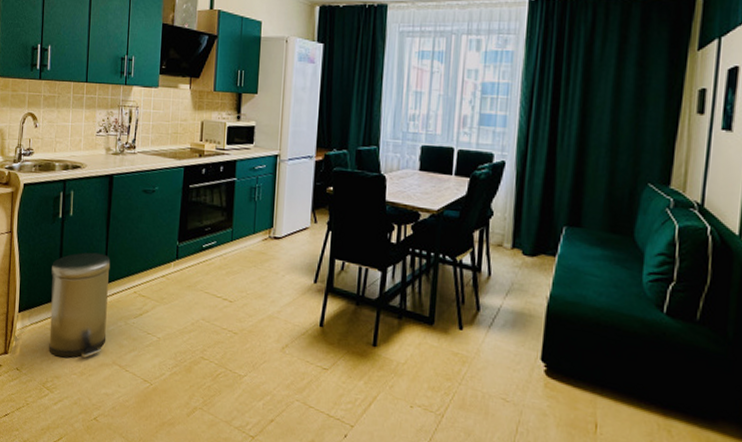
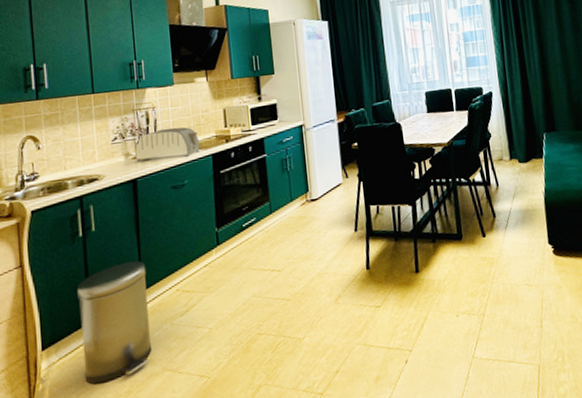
toaster: none [115,130,175,165] -> present [135,127,200,163]

